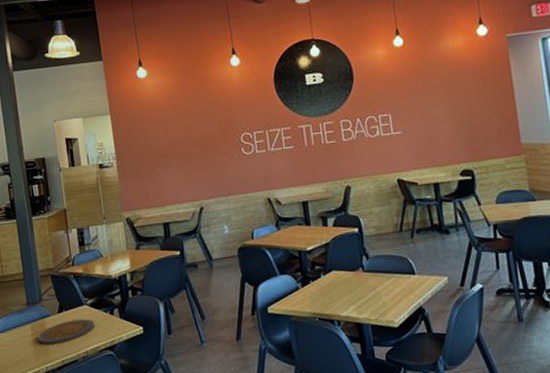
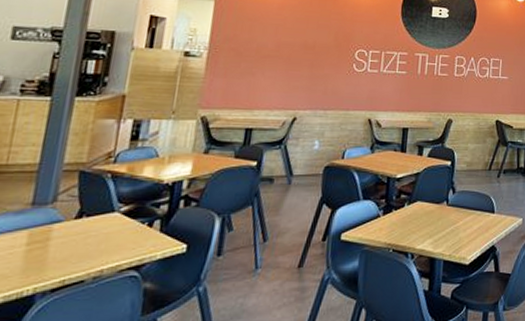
plate: present [37,319,94,345] -> none [32,229,123,258]

